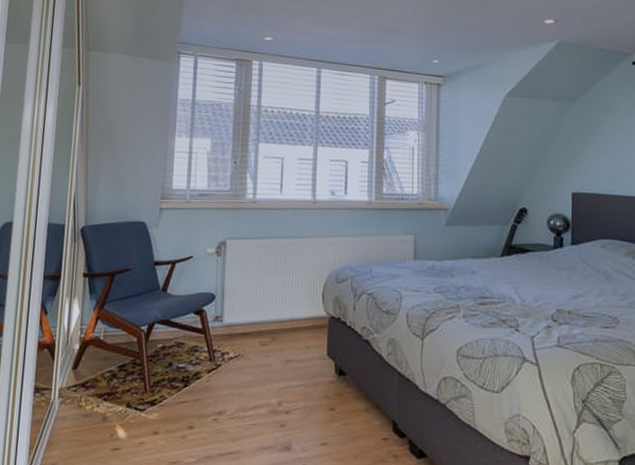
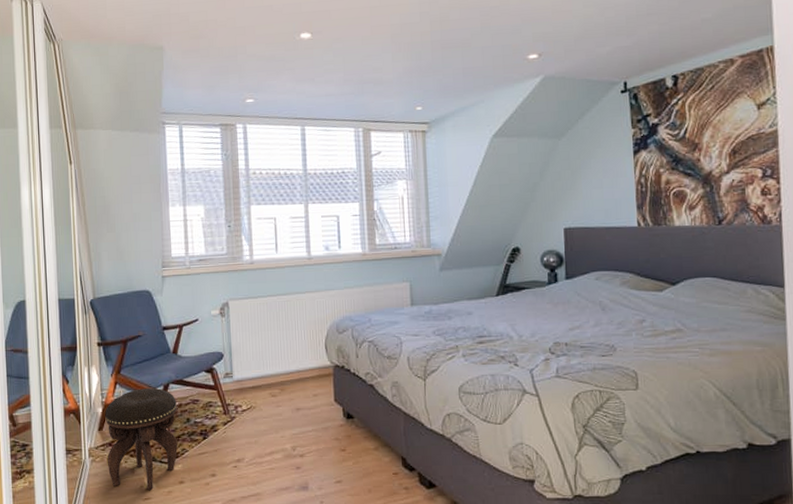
footstool: none [77,325,160,439] -> present [105,387,178,490]

